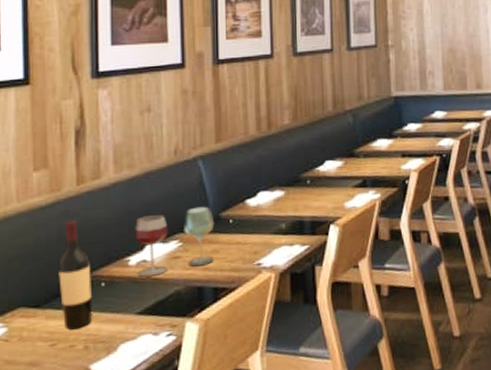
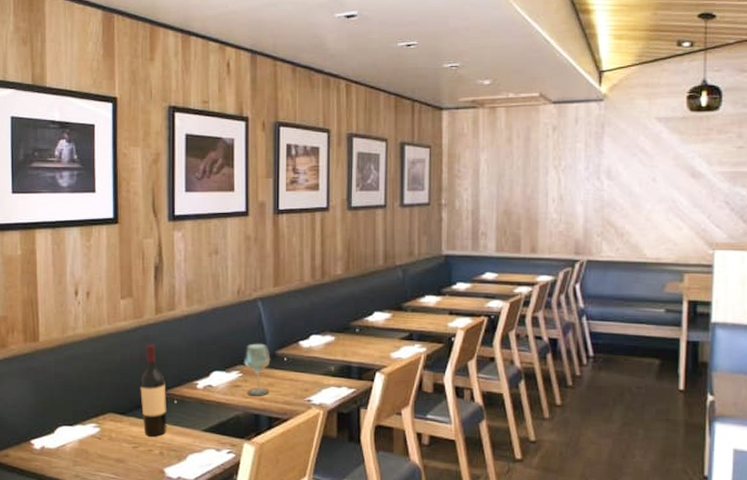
wineglass: present [134,215,168,277] -> none [201,347,231,400]

